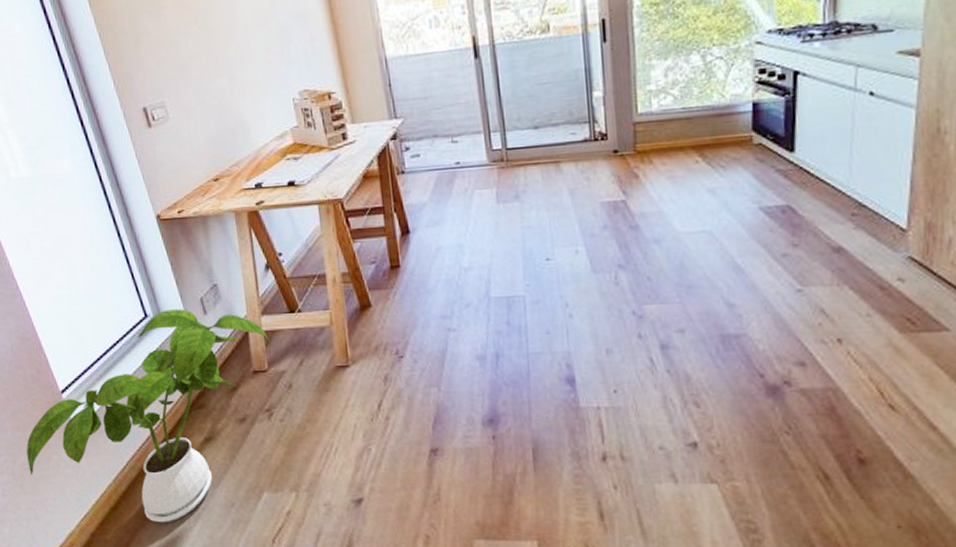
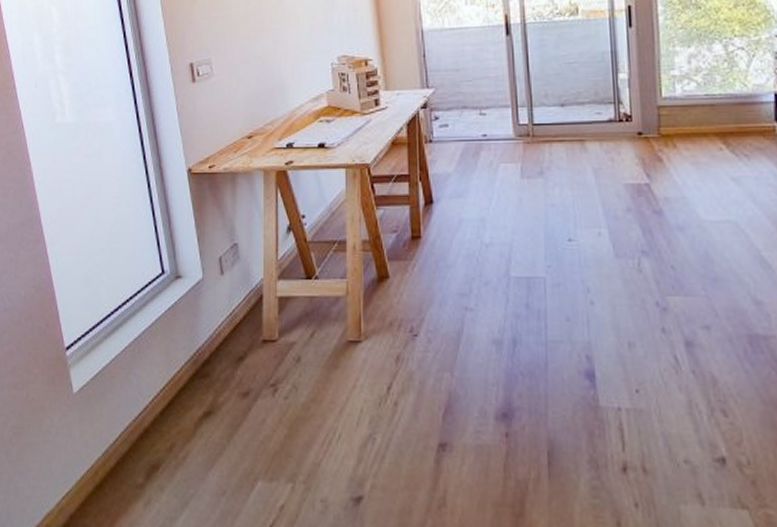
house plant: present [26,309,271,523] -> none [18,267,284,509]

